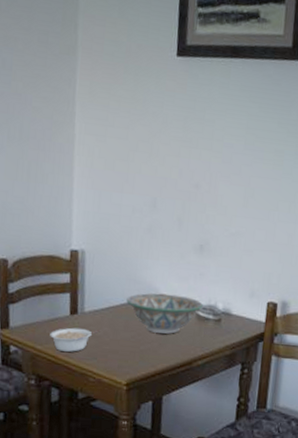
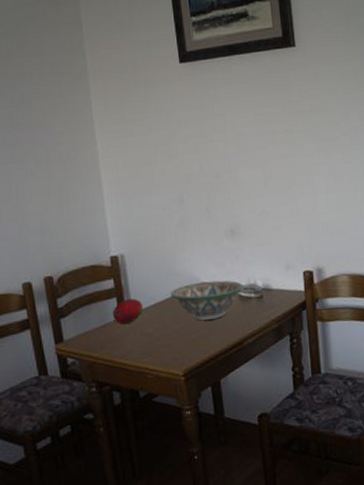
legume: present [50,327,101,352] -> none [103,327,151,355]
fruit: none [64,297,97,323] -> present [113,298,144,325]

